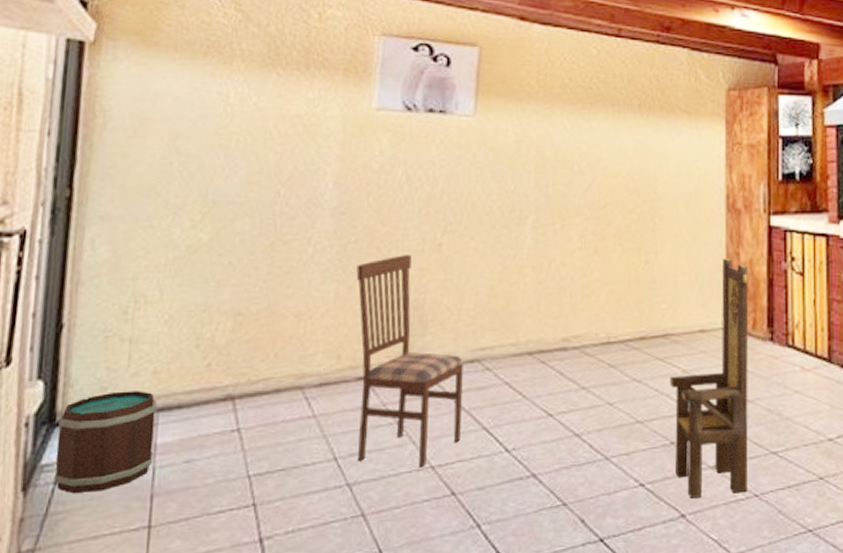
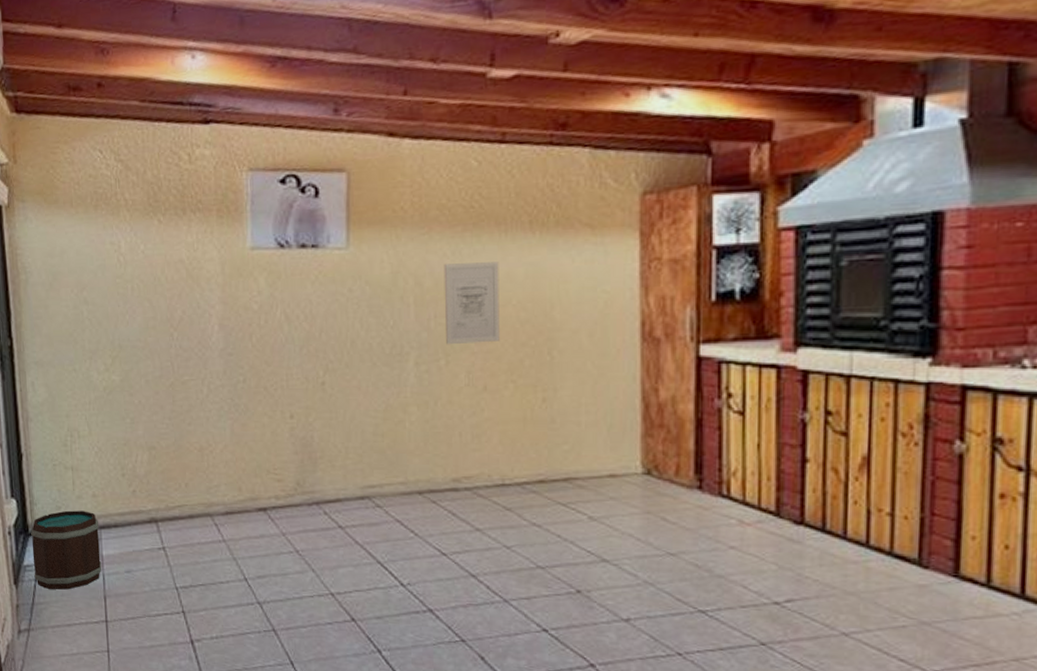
dining chair: present [356,255,463,468] -> none [247,394,356,594]
wall art: none [562,136,612,210] -> present [443,262,500,345]
chair: present [669,258,749,498] -> none [574,395,670,650]

